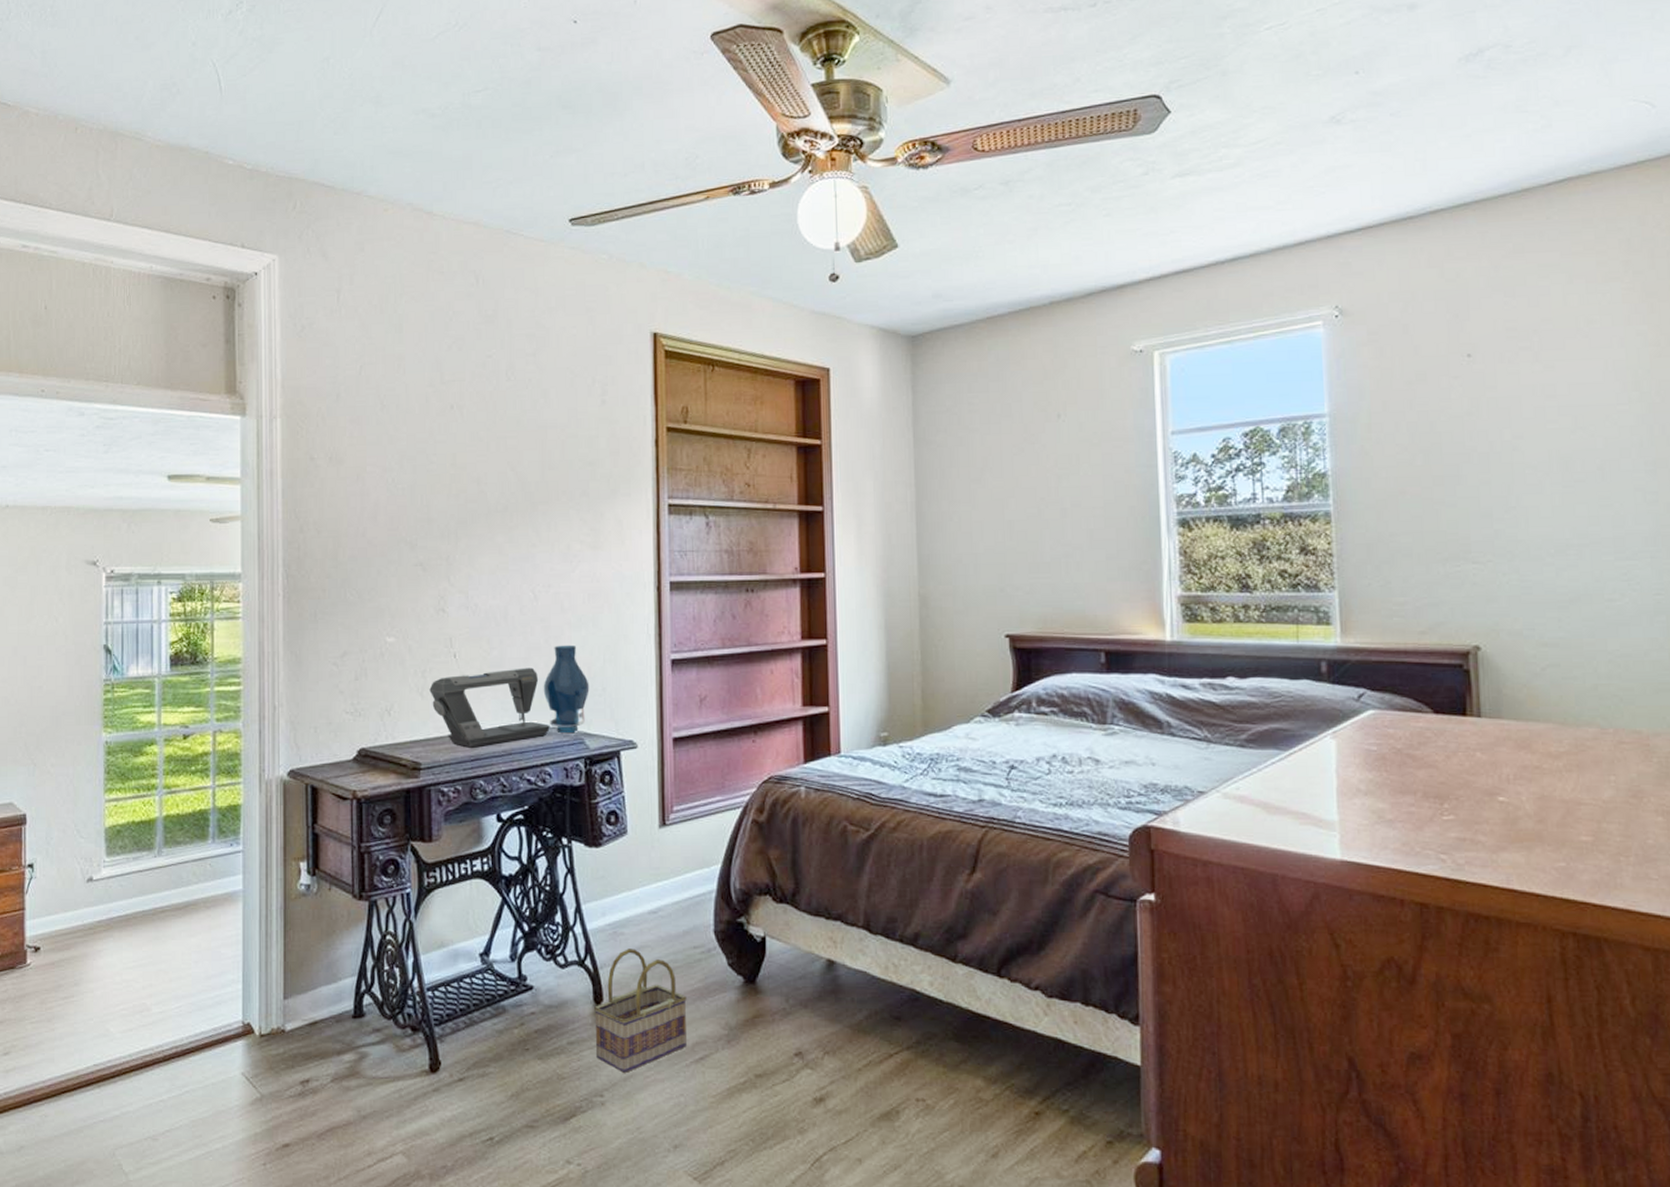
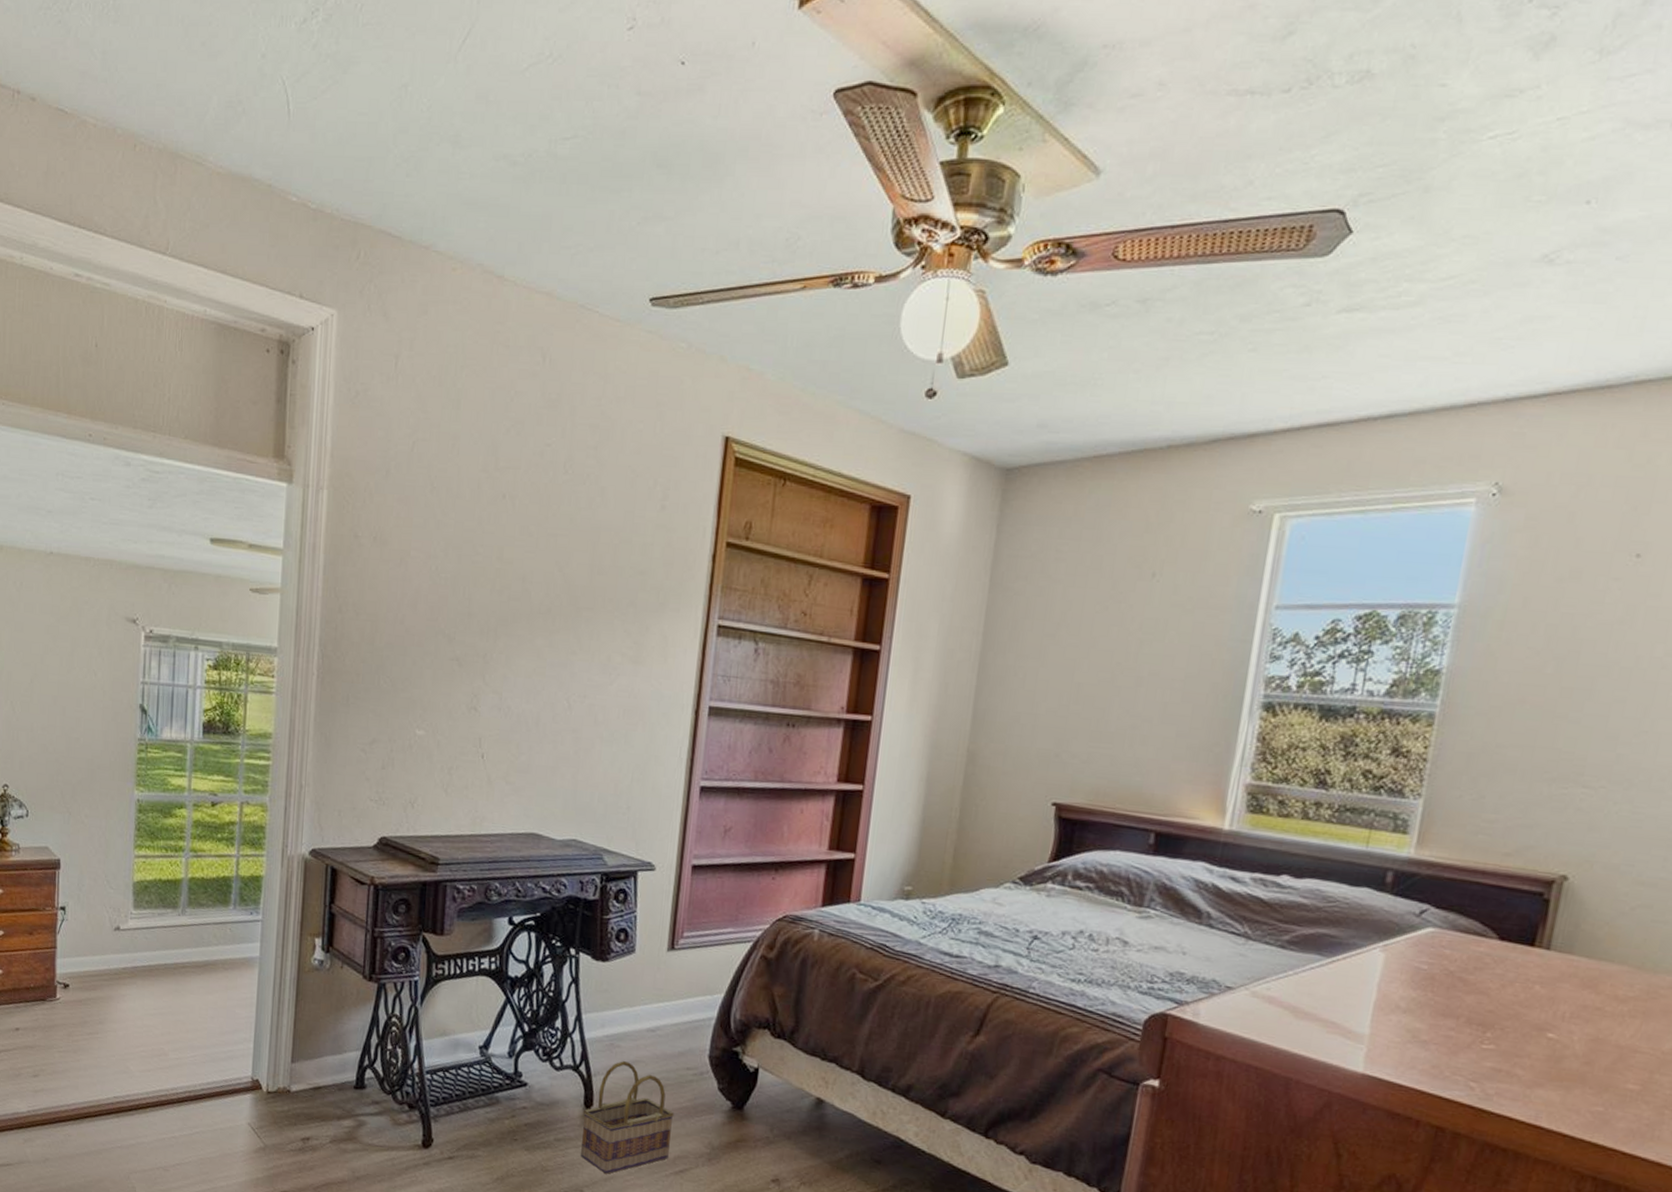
sewing machine: present [429,667,550,749] -> none [454,776,571,851]
vase: present [543,645,590,734] -> none [567,758,615,848]

